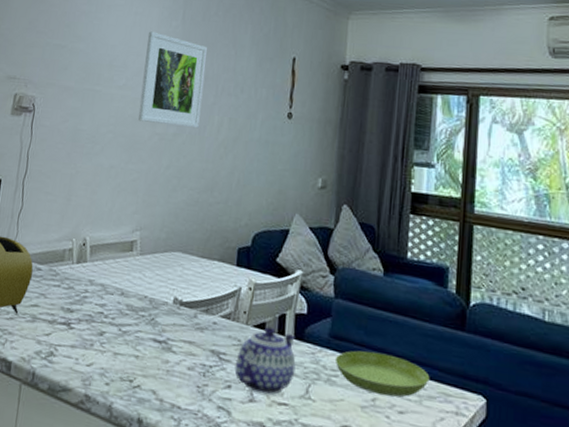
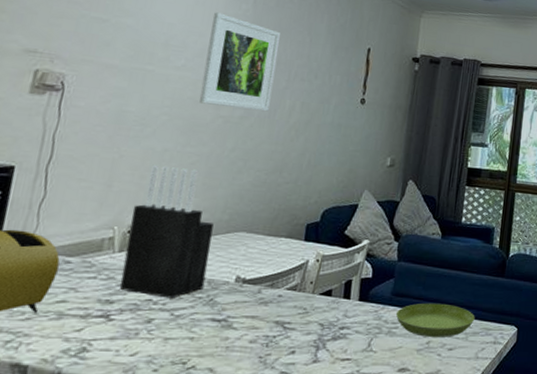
knife block: none [77,180,153,314] -> present [119,164,214,299]
teapot: present [234,326,296,395] -> none [299,292,360,354]

